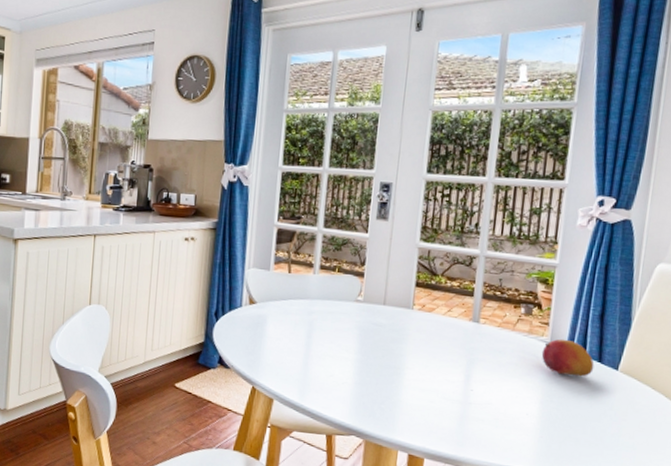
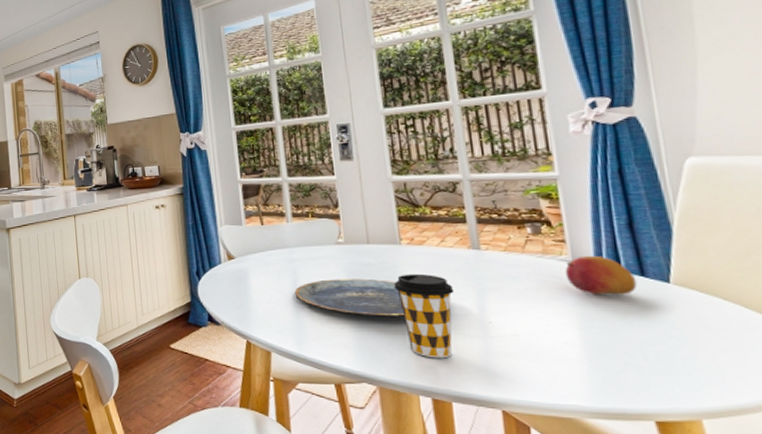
plate: none [307,334,403,377] -> present [294,278,404,316]
coffee cup: none [397,338,449,419] -> present [393,273,455,359]

